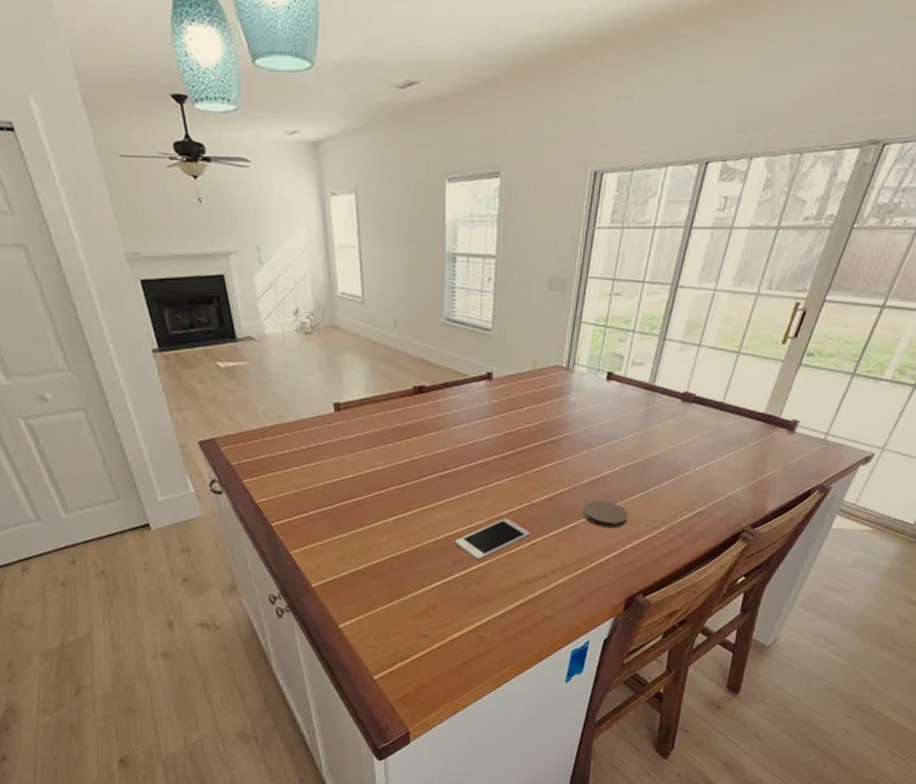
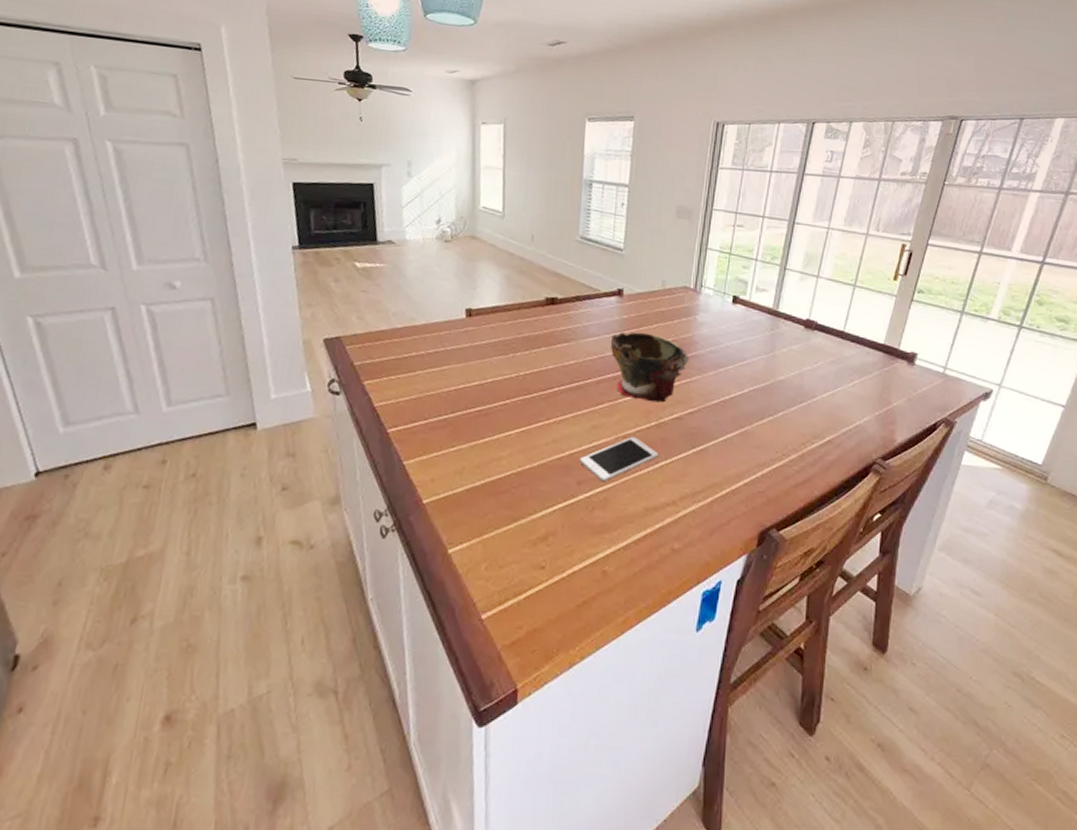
bowl: none [480,416,561,485] -> present [610,332,689,403]
coaster: present [582,500,629,529] -> none [712,422,759,454]

